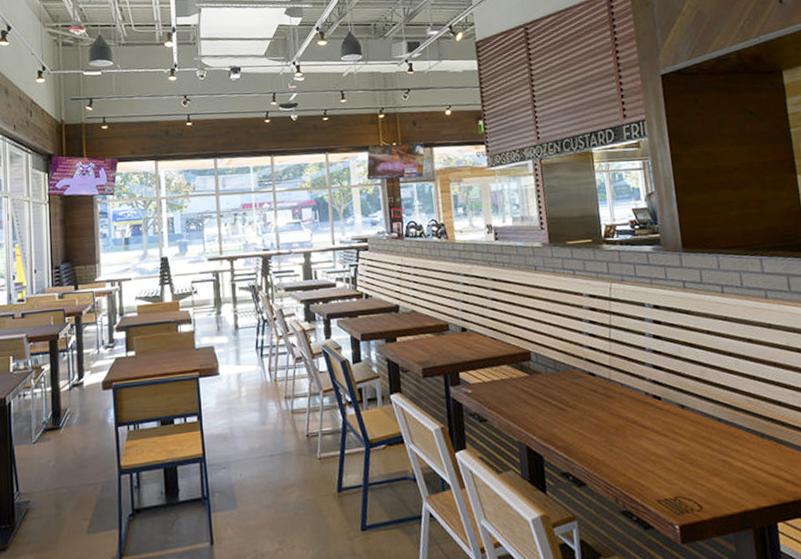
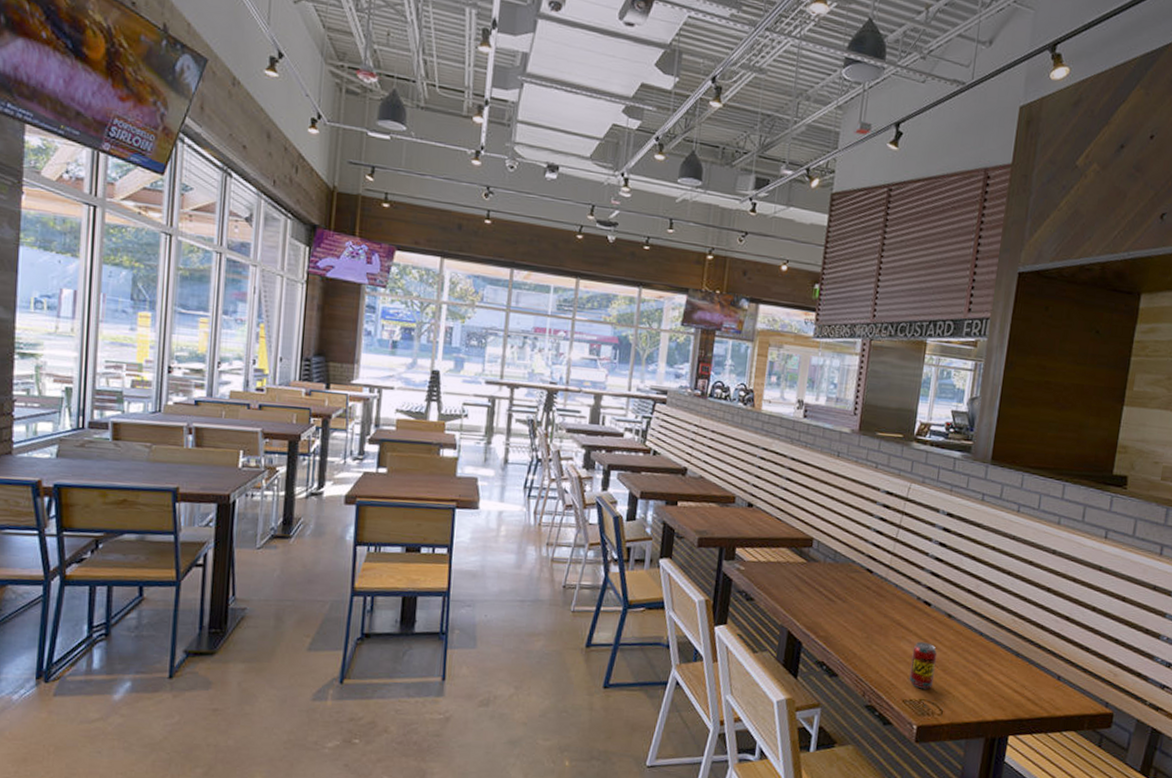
beverage can: none [654,437,684,486] -> present [909,642,937,689]

